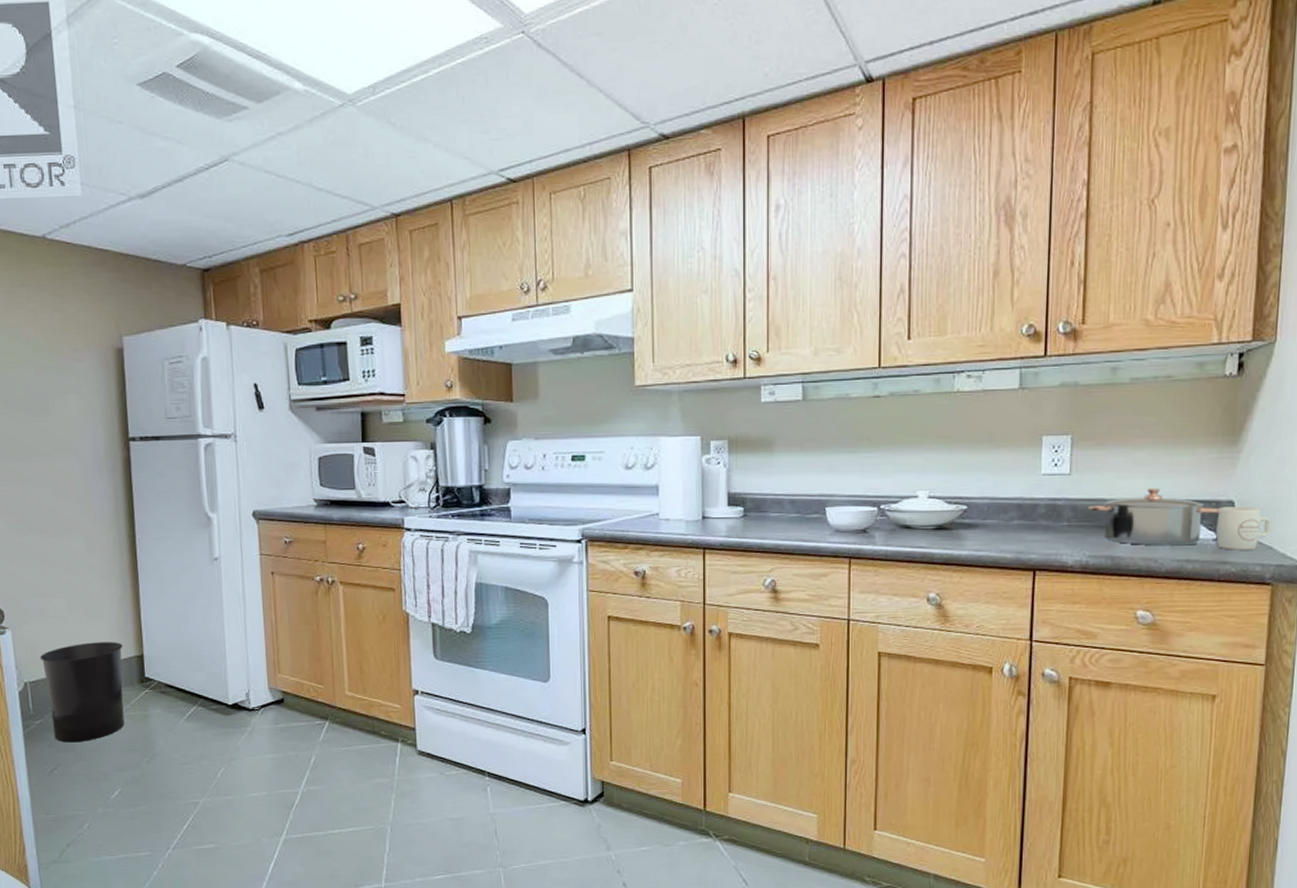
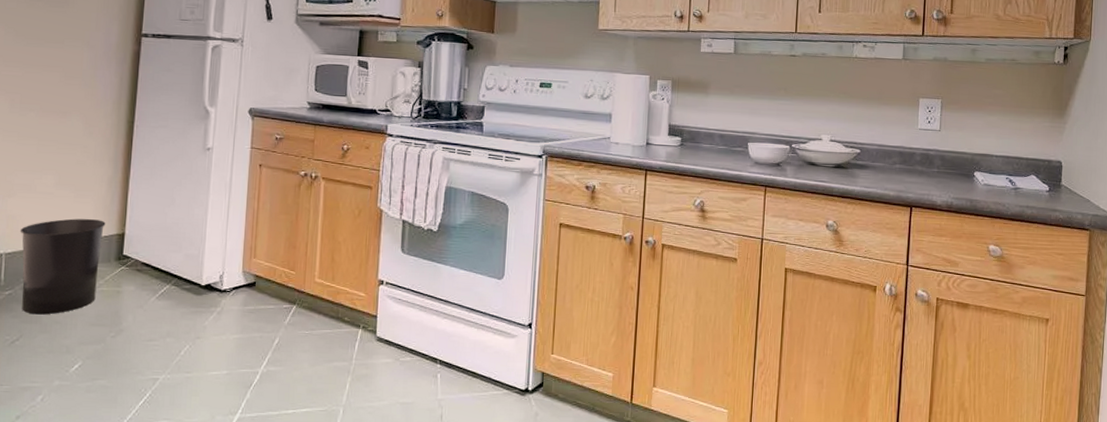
cooking pot: present [1088,487,1221,546] -> none [953,146,1052,195]
mug: present [1216,506,1273,550] -> none [1048,165,1090,202]

